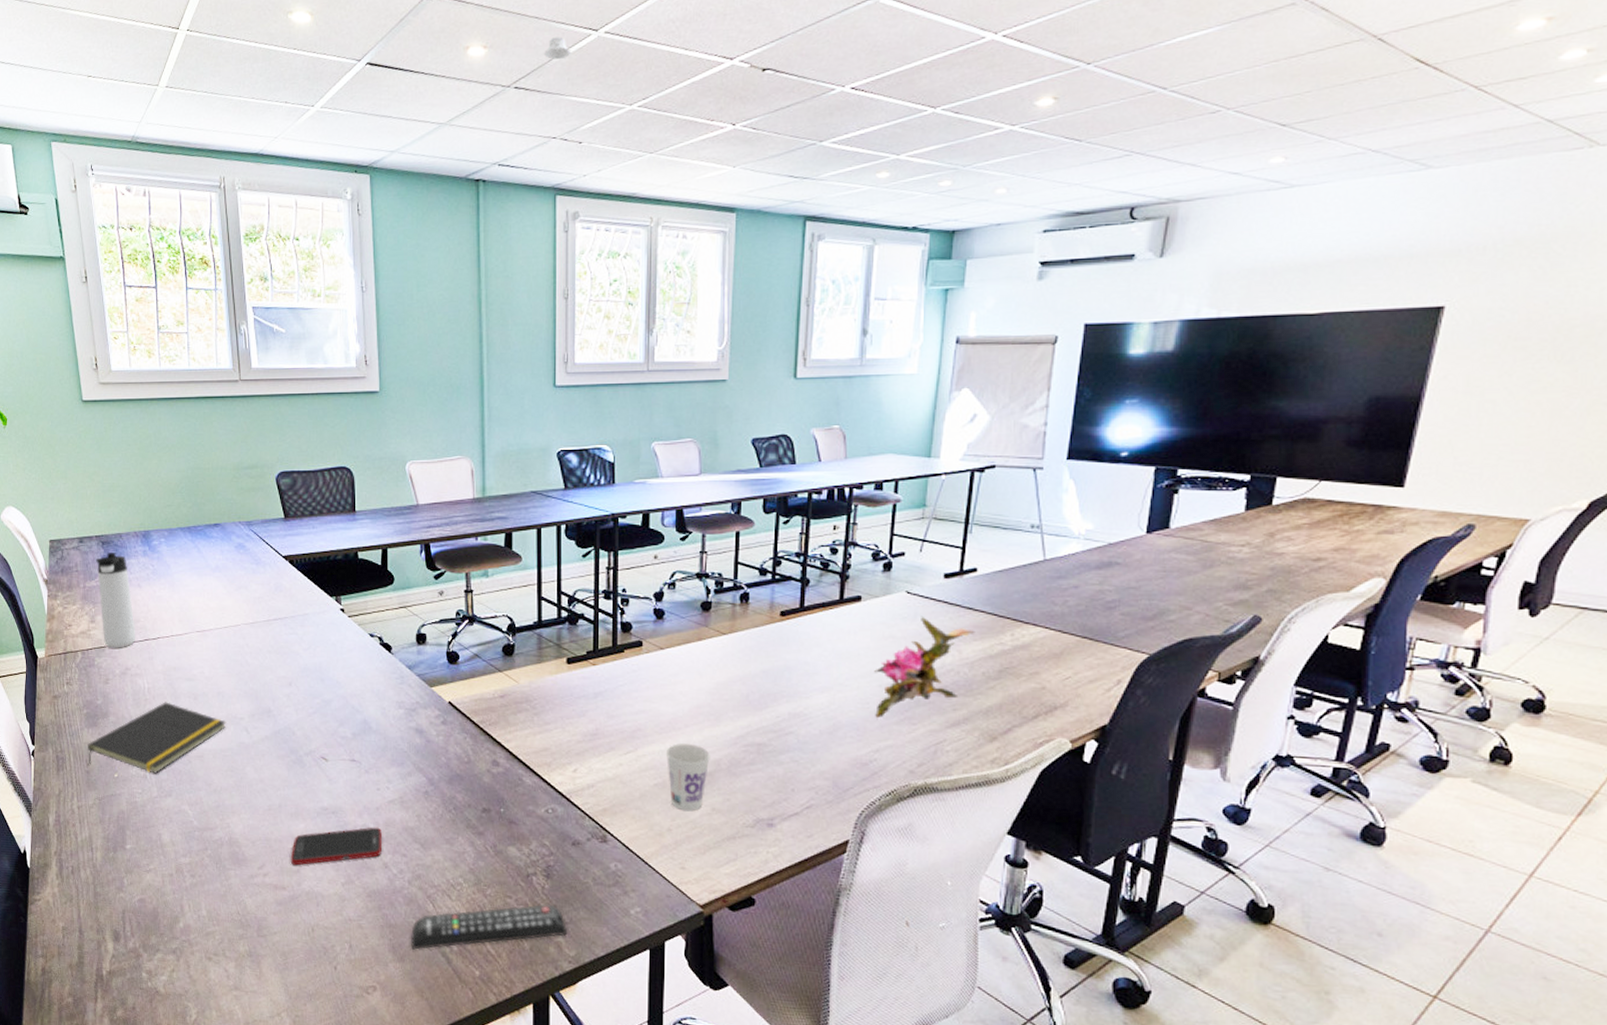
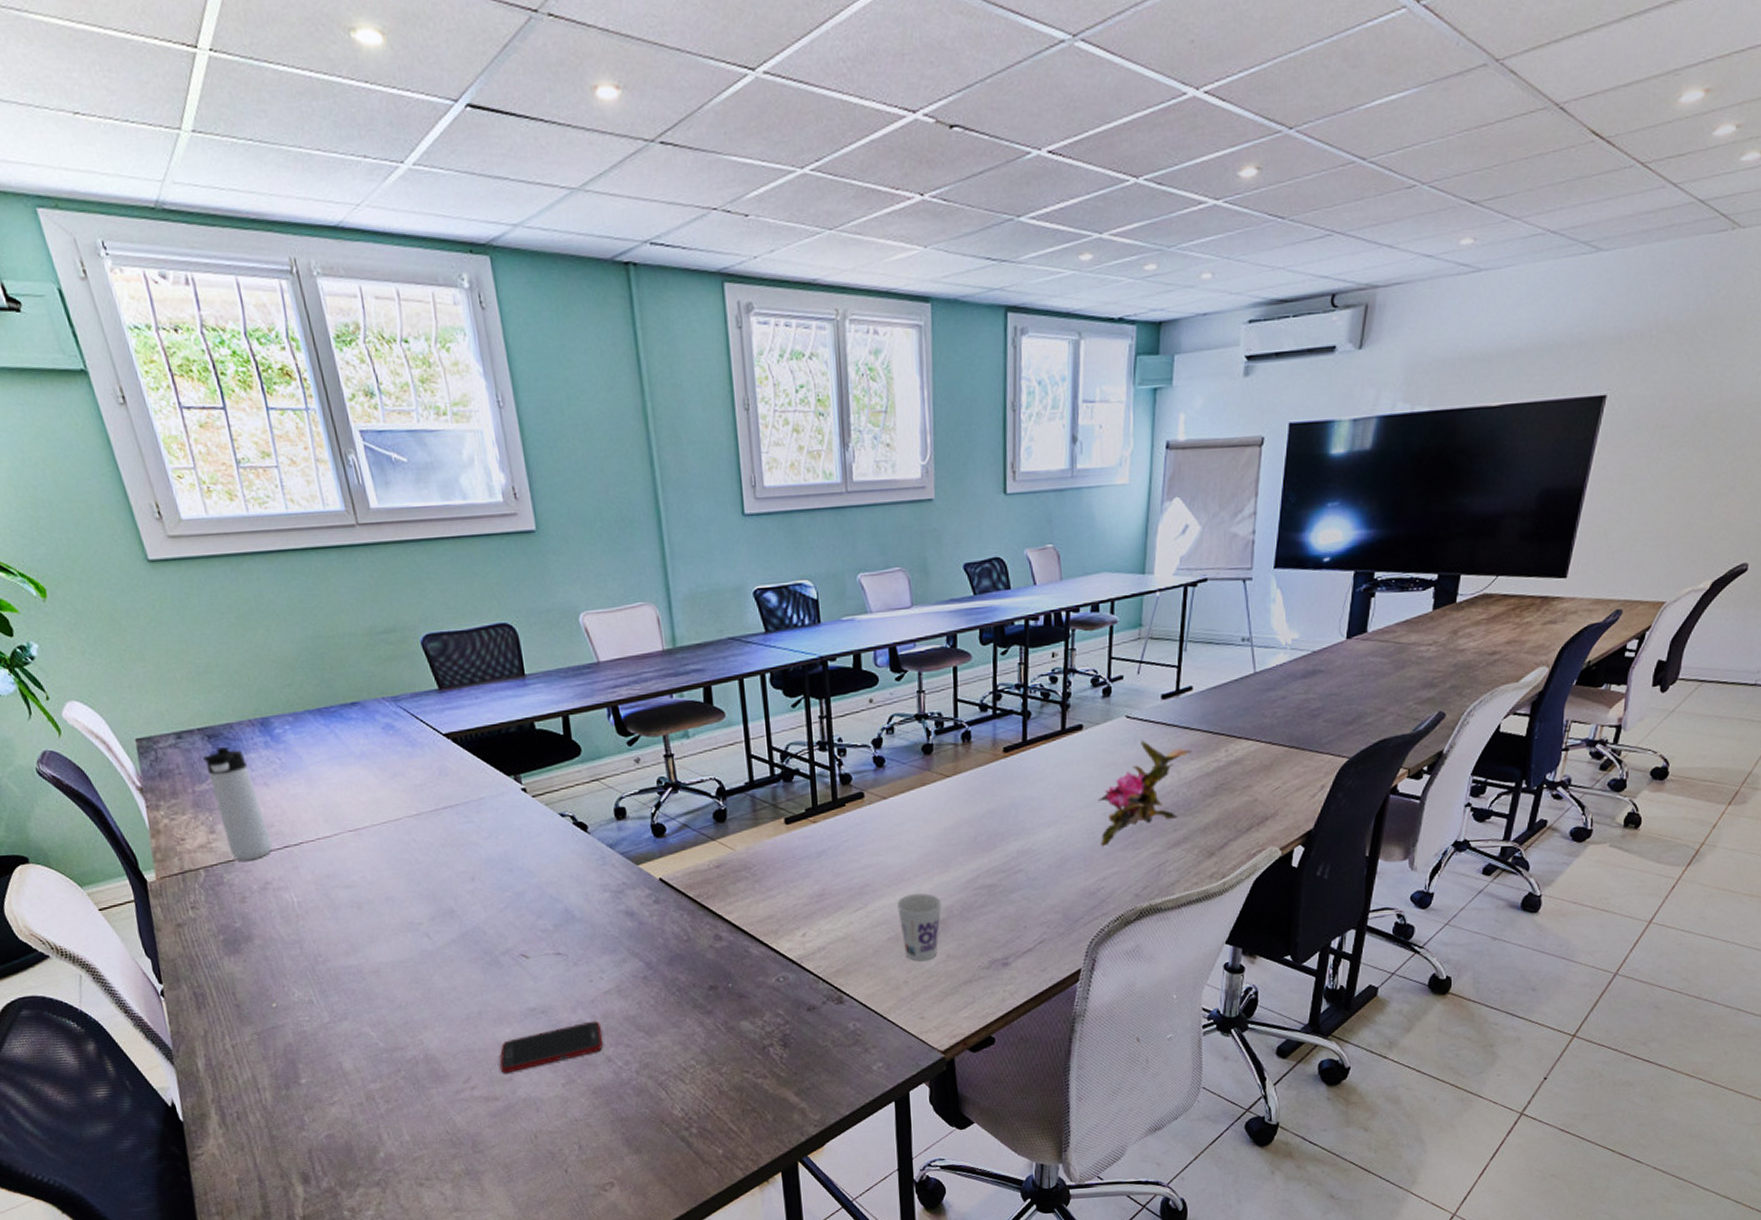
notepad: present [88,702,227,774] -> none [231,915,402,999]
remote control: present [411,904,568,950] -> none [645,1072,811,1140]
recessed light: present [543,37,571,60] -> none [691,76,726,107]

